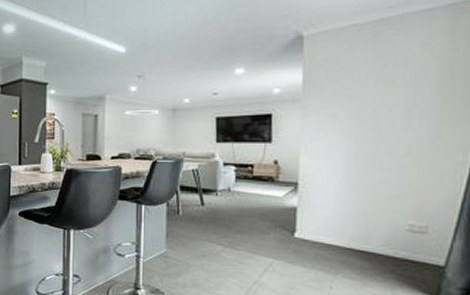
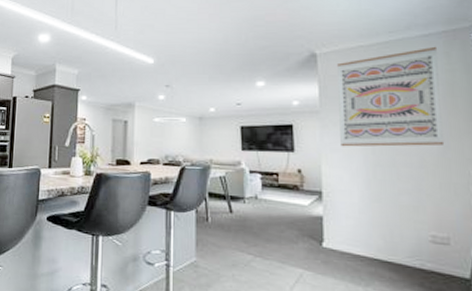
wall art: none [322,22,442,136] -> present [337,46,445,147]

